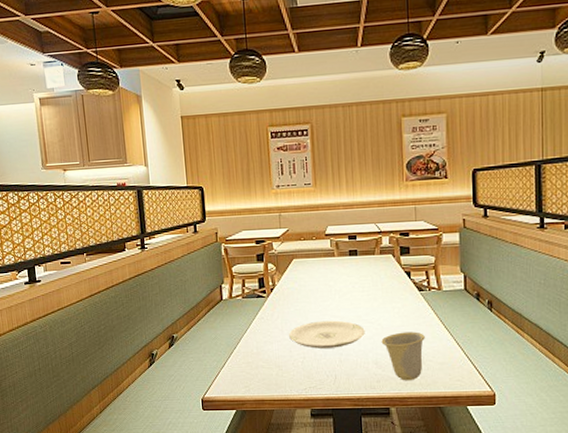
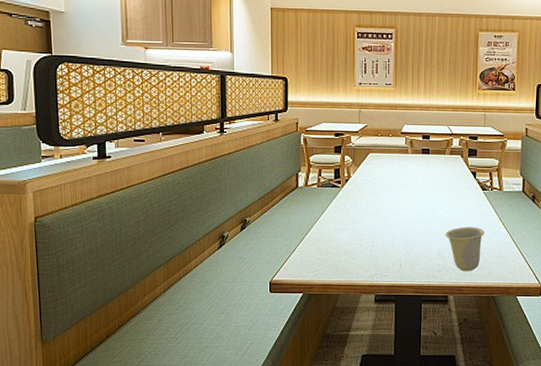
plate: present [289,320,365,349] -> none [360,212,431,238]

